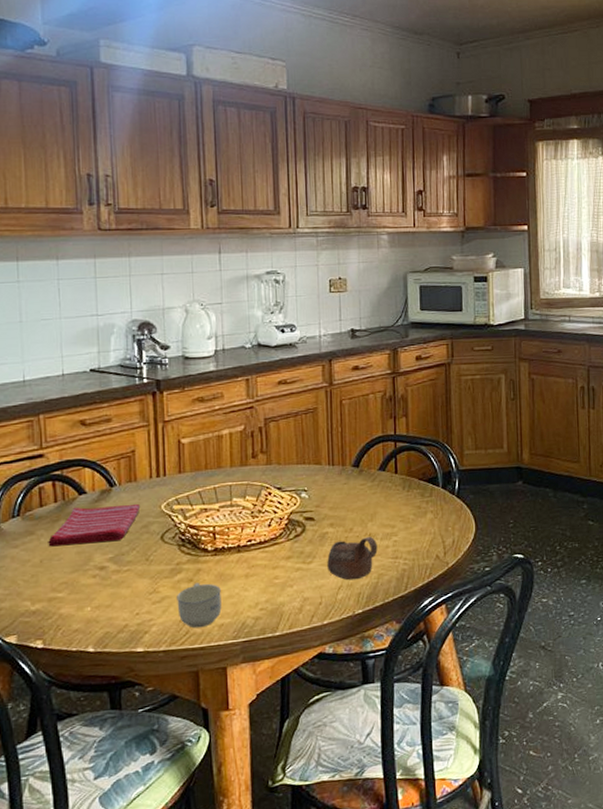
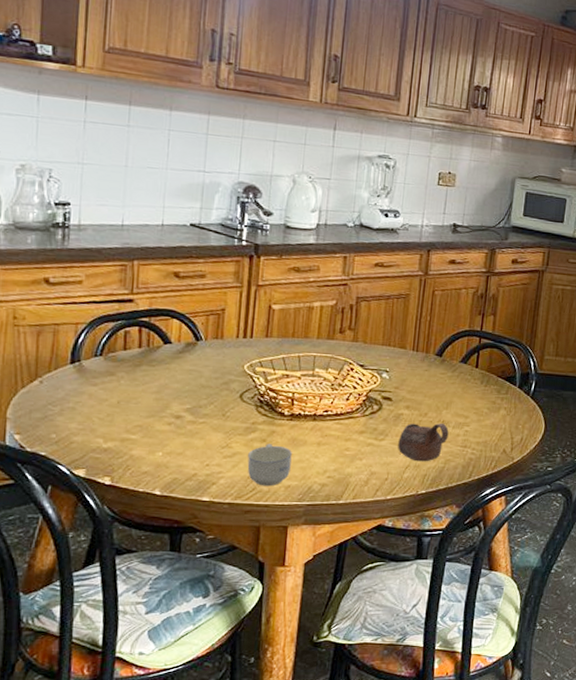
dish towel: present [48,503,141,547] -> none [127,356,224,394]

